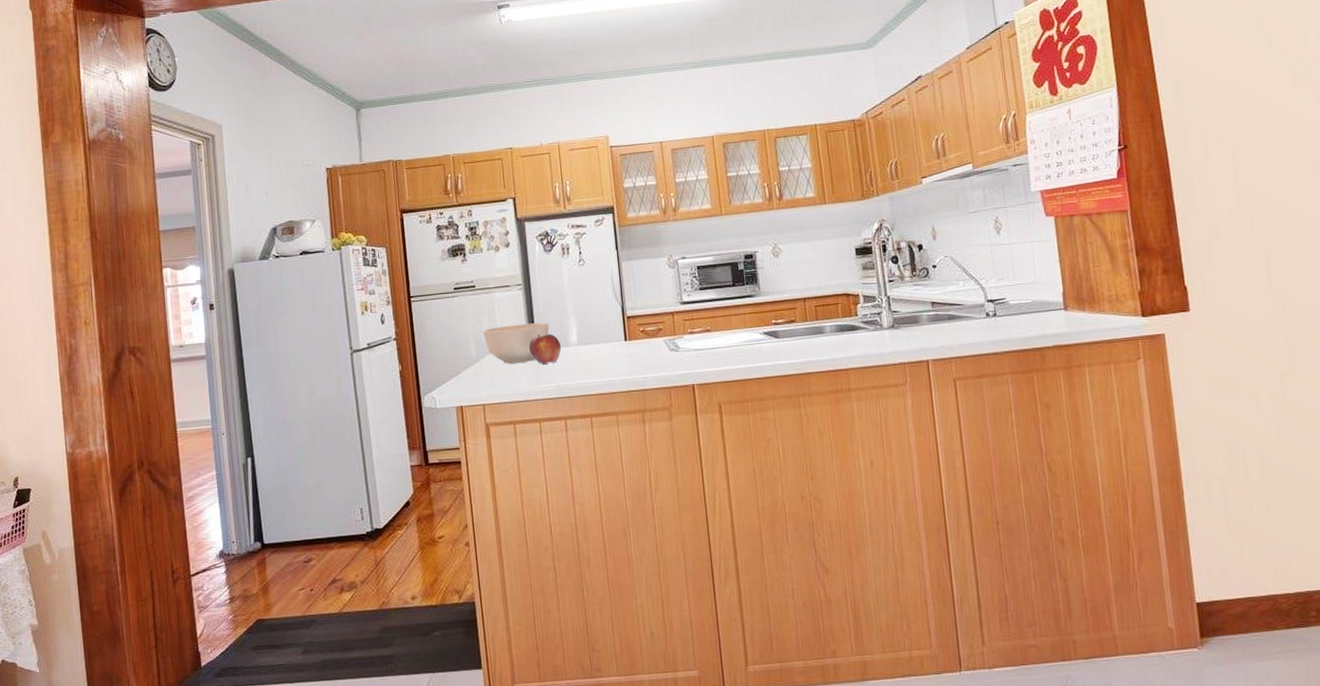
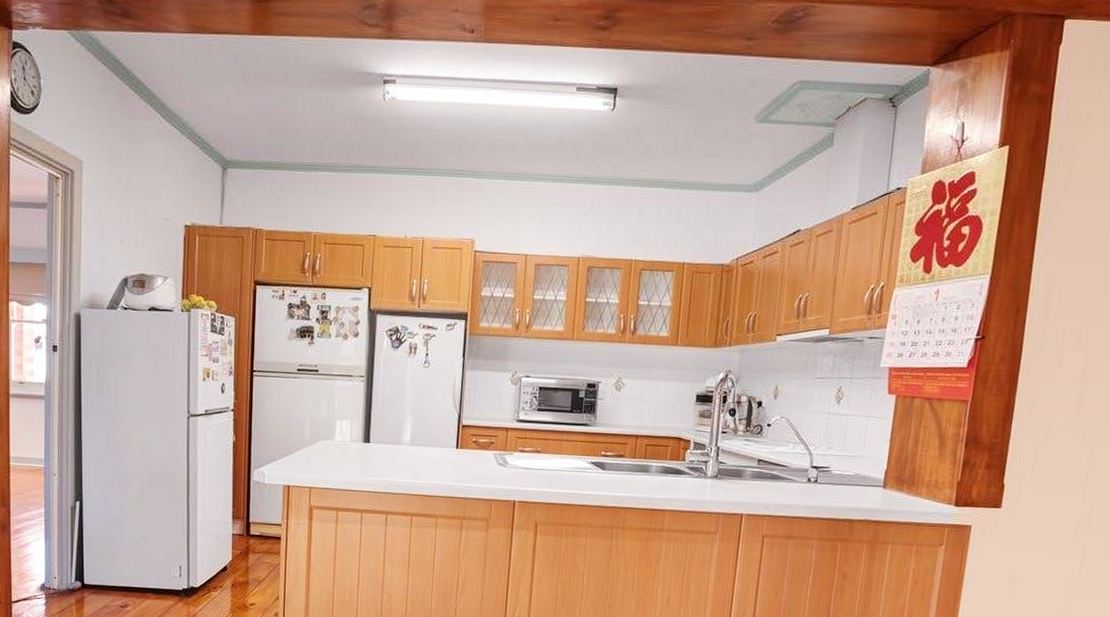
bowl: present [482,322,549,364] -> none [319,414,385,454]
fruit: present [529,334,561,365] -> none [362,428,393,459]

